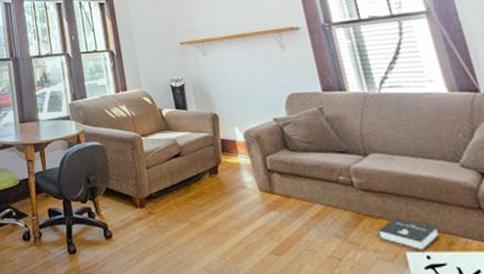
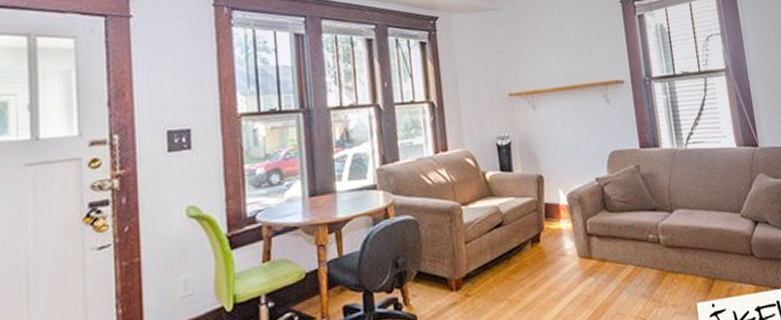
booklet: present [377,218,439,251] -> none [676,271,722,300]

